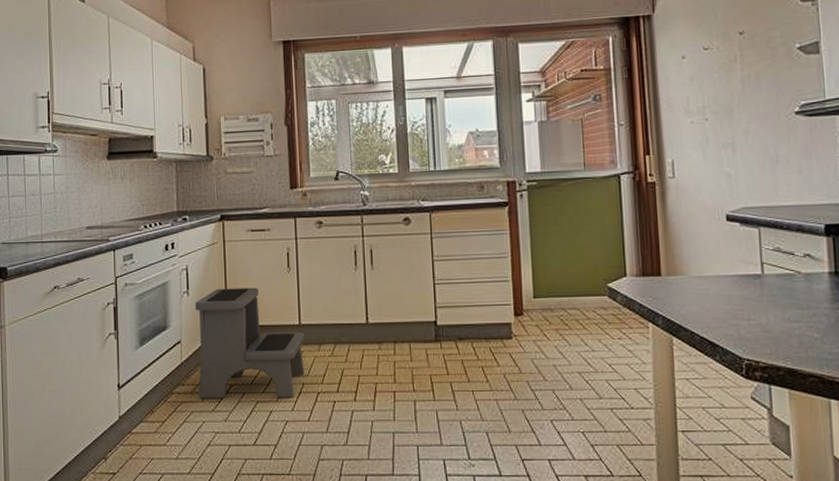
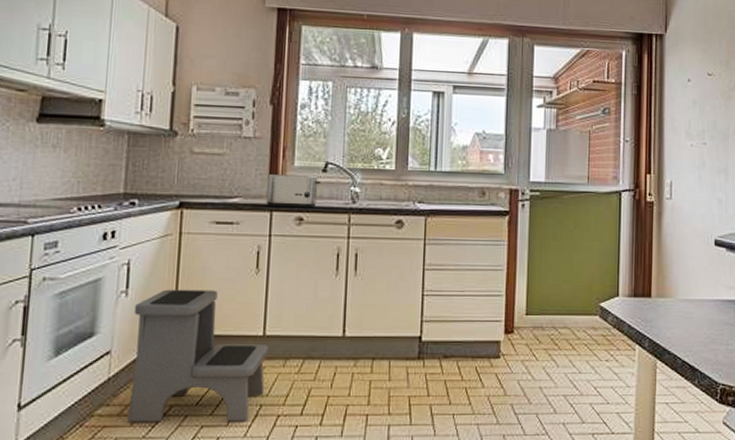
toaster: none [289,183,335,215] -> present [266,173,321,210]

